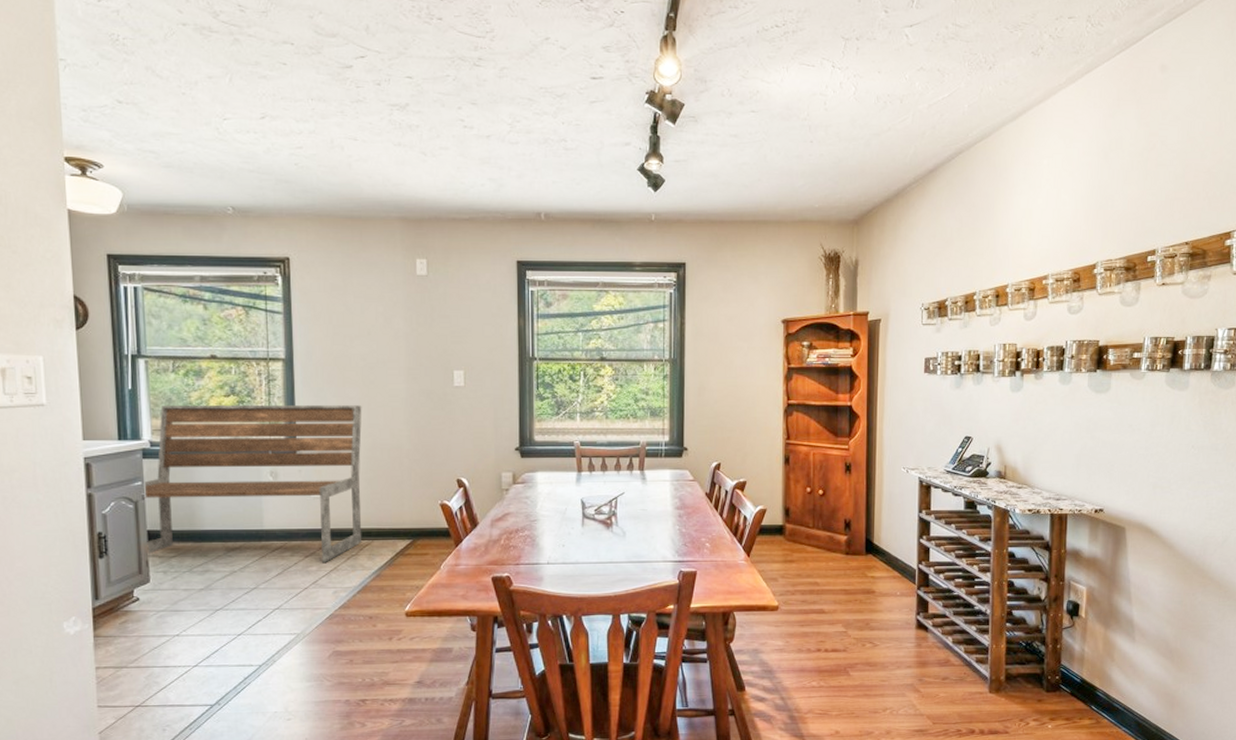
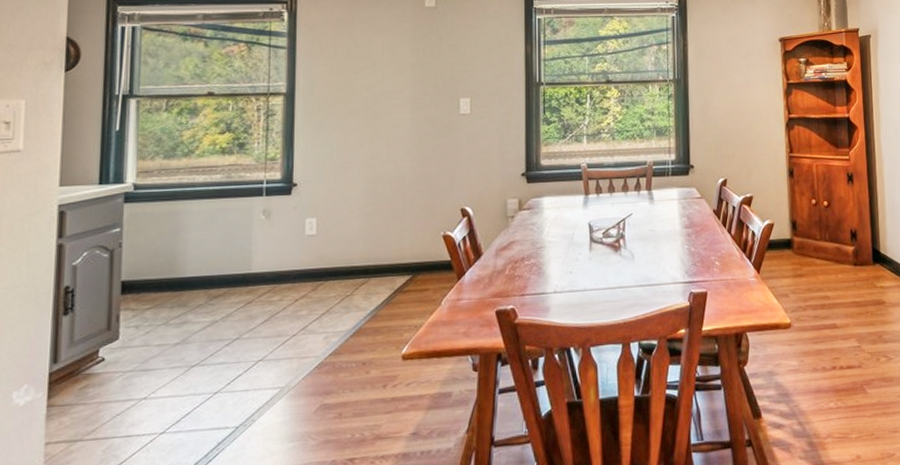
bench: present [143,405,362,564] -> none [118,137,364,309]

